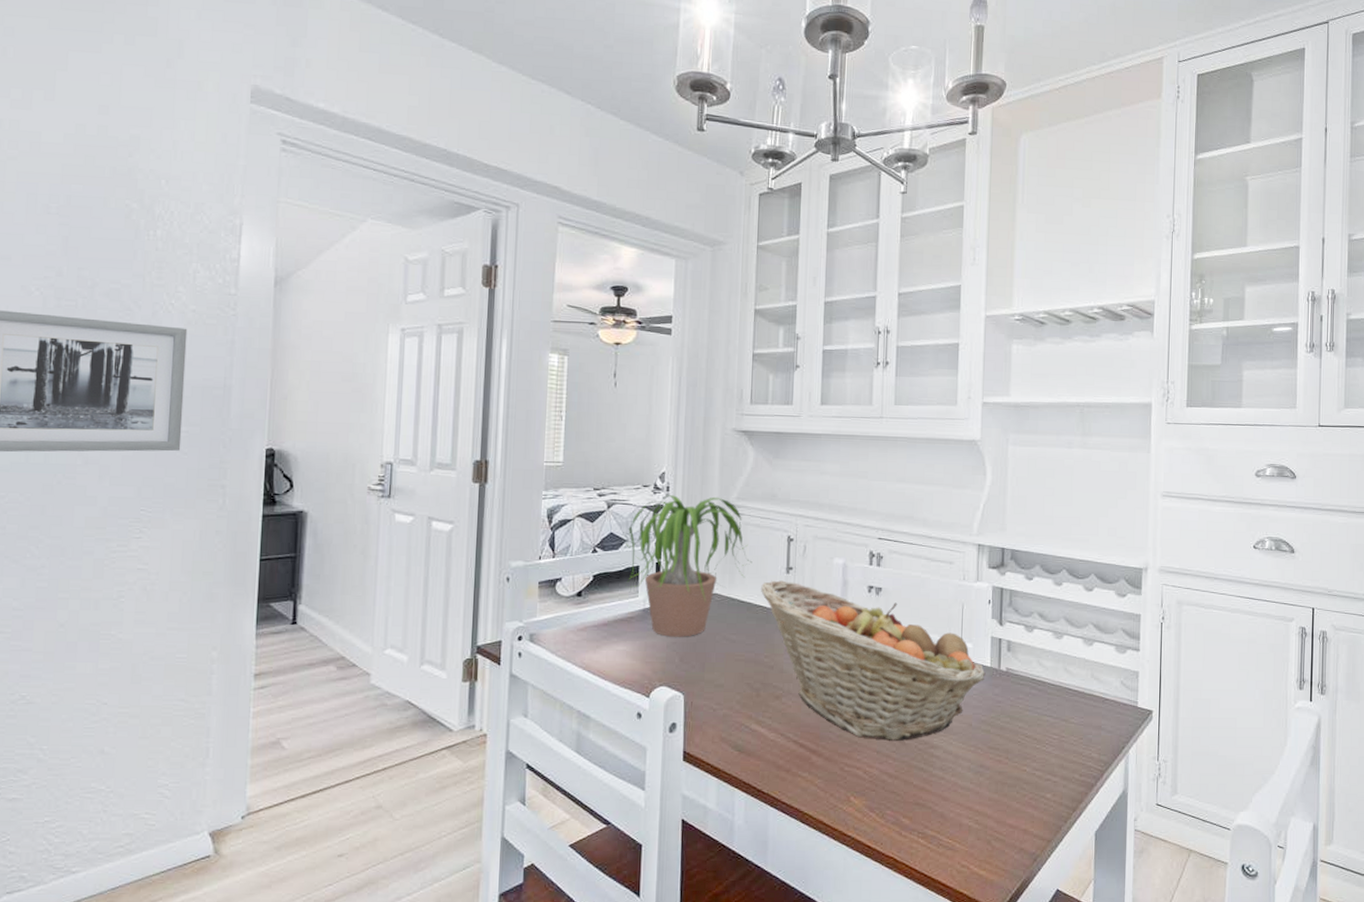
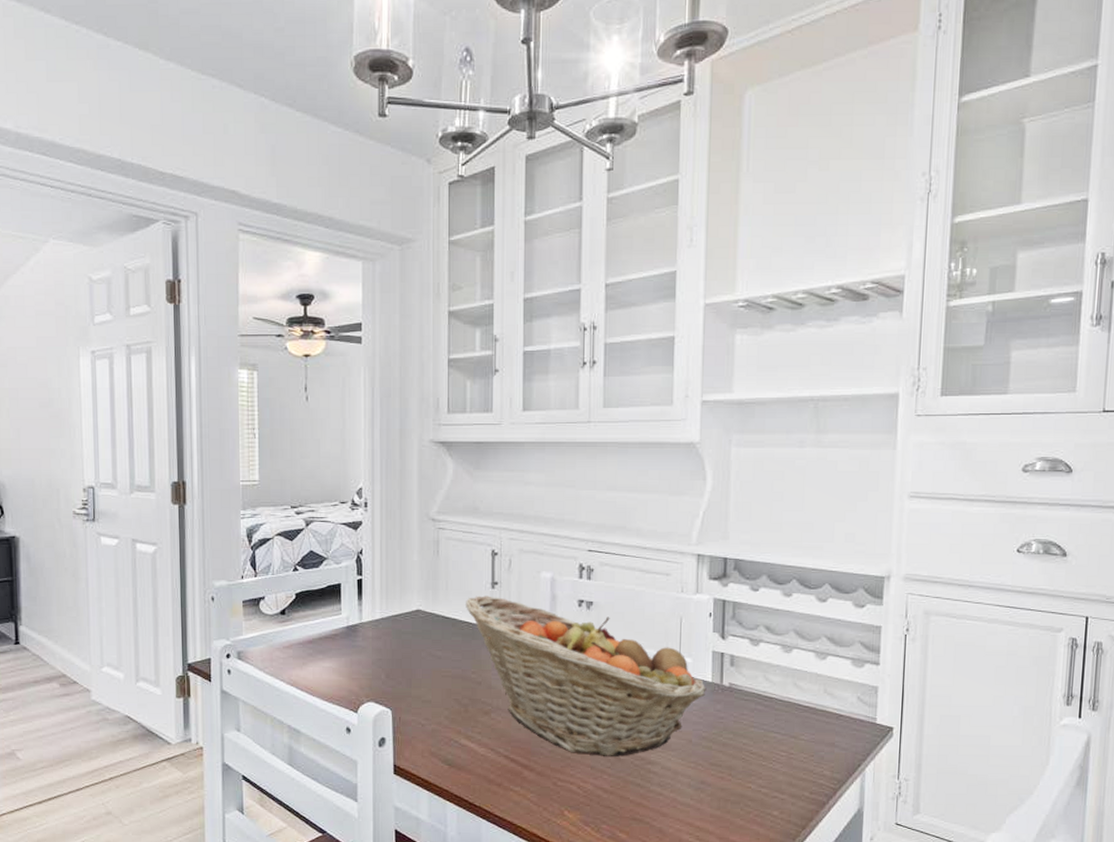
potted plant: present [626,495,752,637] -> none [326,511,456,654]

